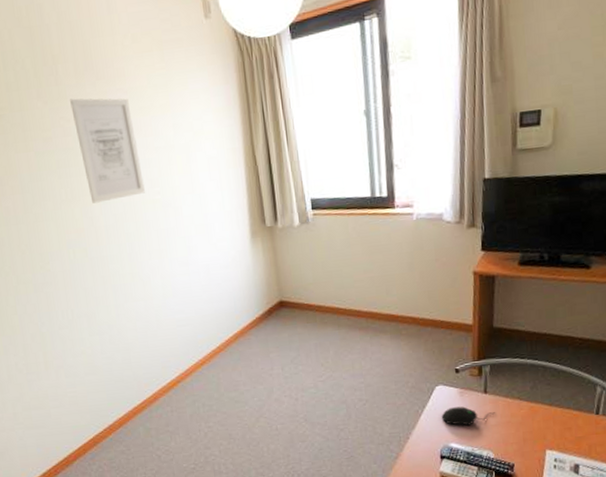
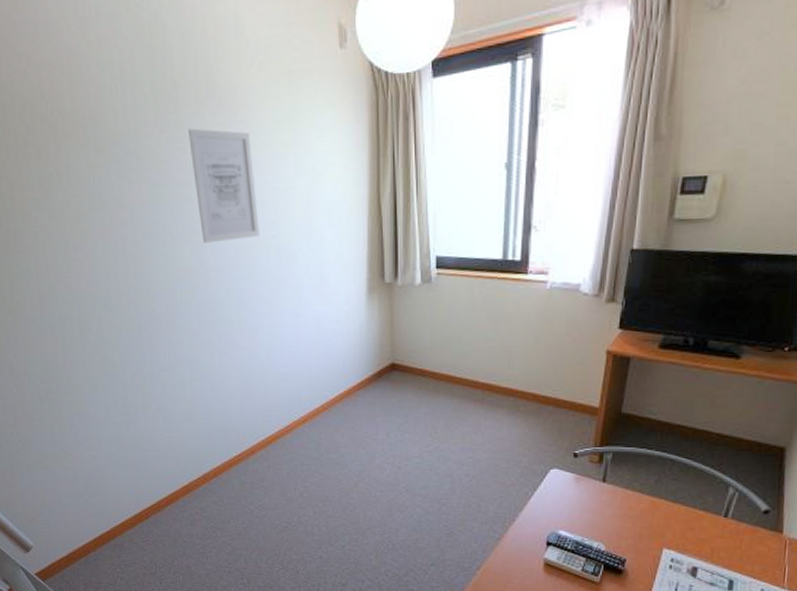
computer mouse: present [441,406,496,426] -> none [552,493,613,514]

